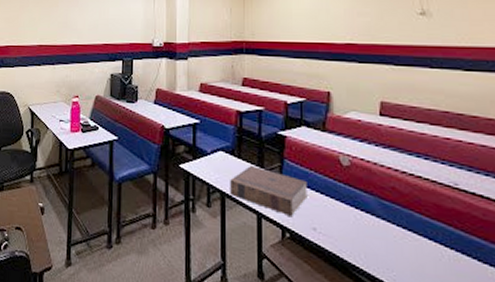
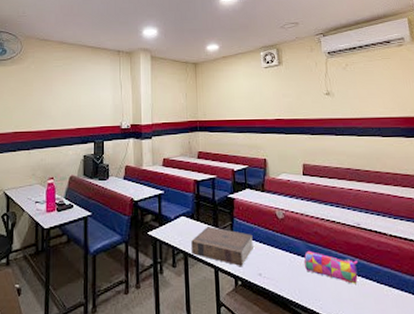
pencil case: none [373,208,451,258] -> present [303,250,358,284]

